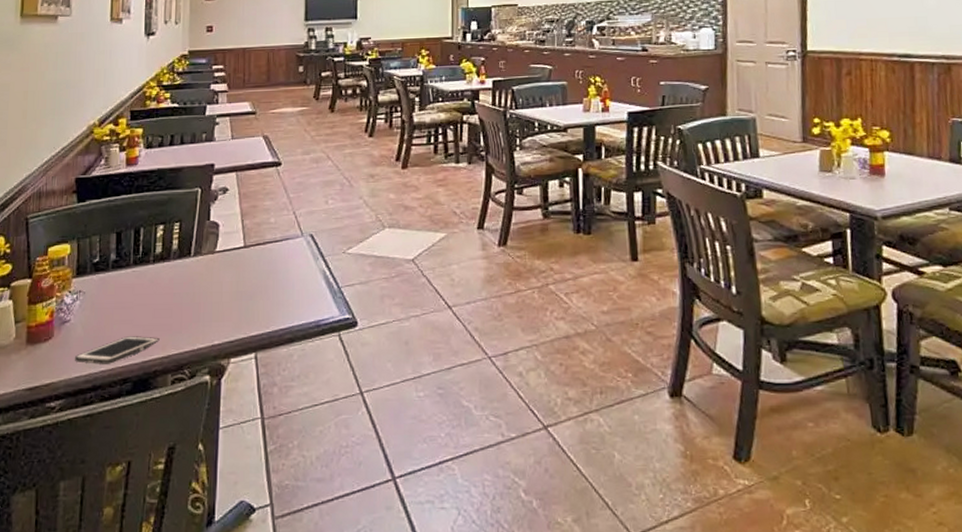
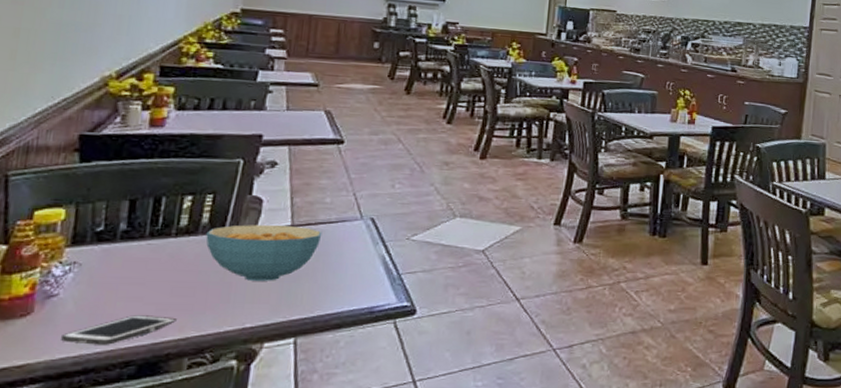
cereal bowl: none [177,247,270,301] -> present [206,225,323,281]

